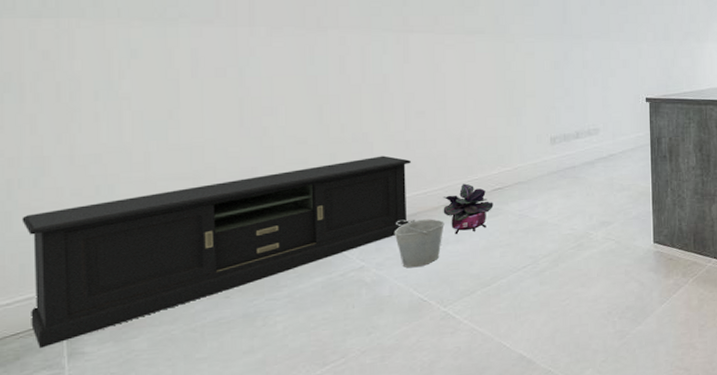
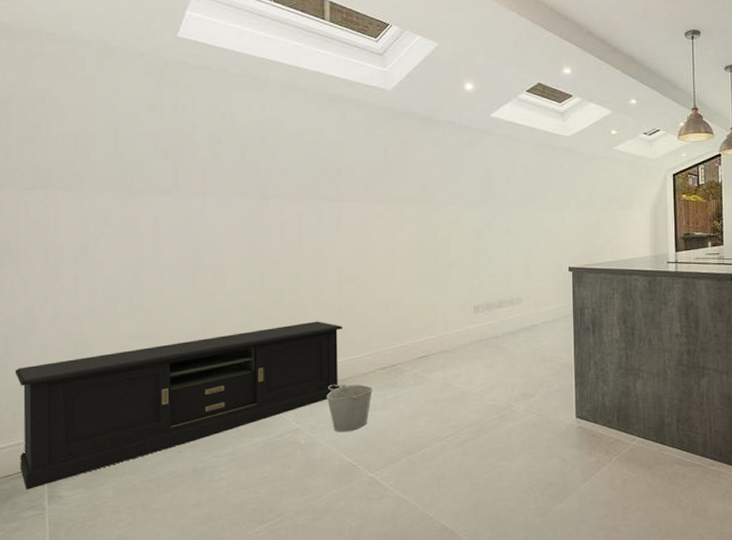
potted plant: present [443,183,494,235] -> none [371,350,419,401]

